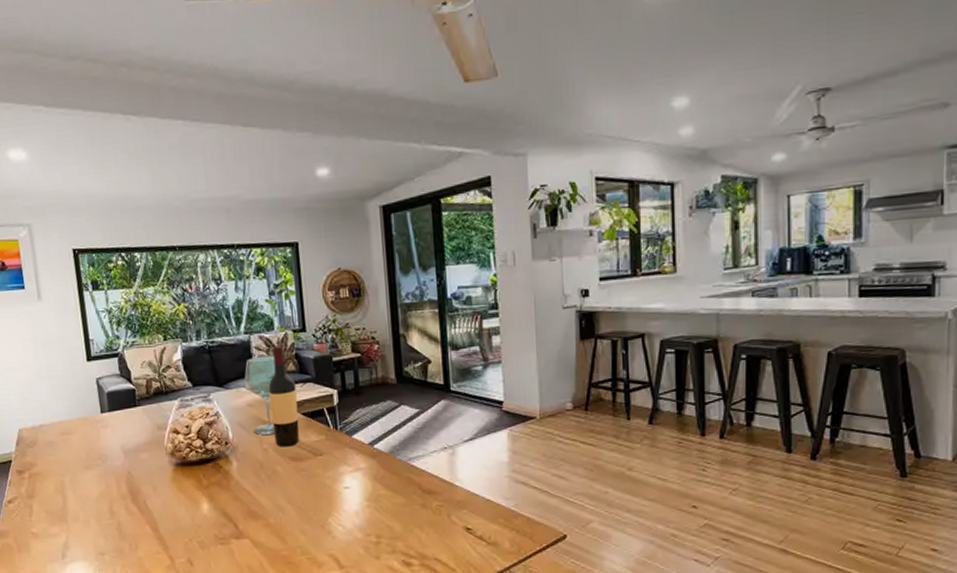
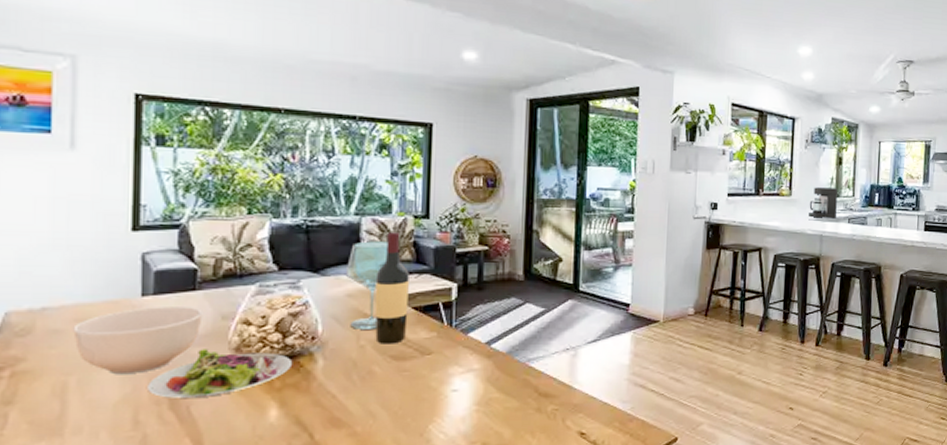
bowl: none [61,420,145,476] -> present [73,307,203,375]
salad plate: none [115,454,214,495] -> present [148,349,293,399]
coffee maker: none [700,257,737,295] -> present [809,187,838,219]

